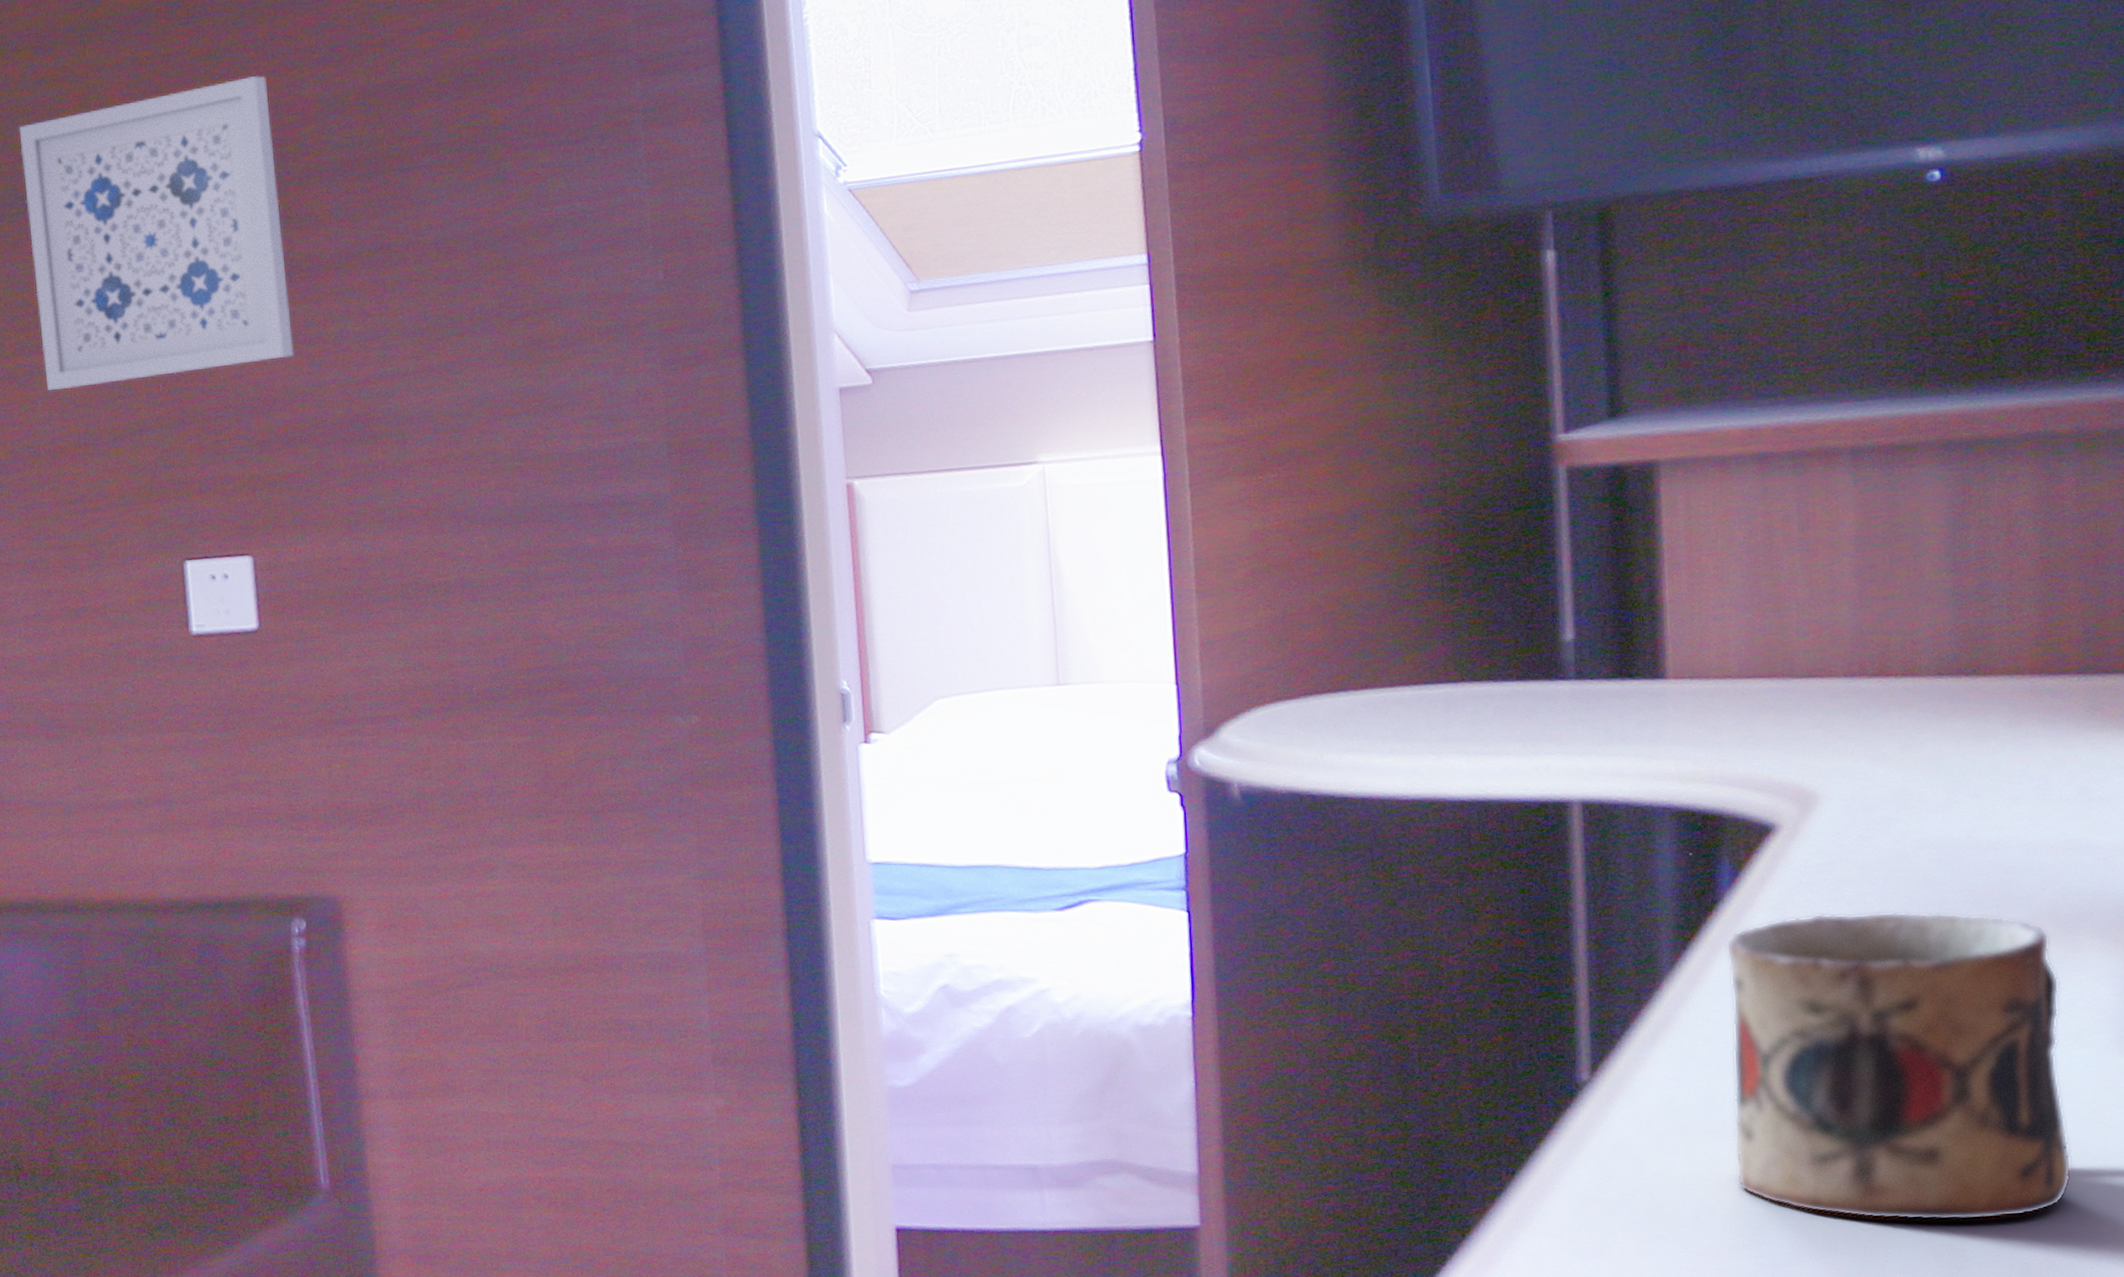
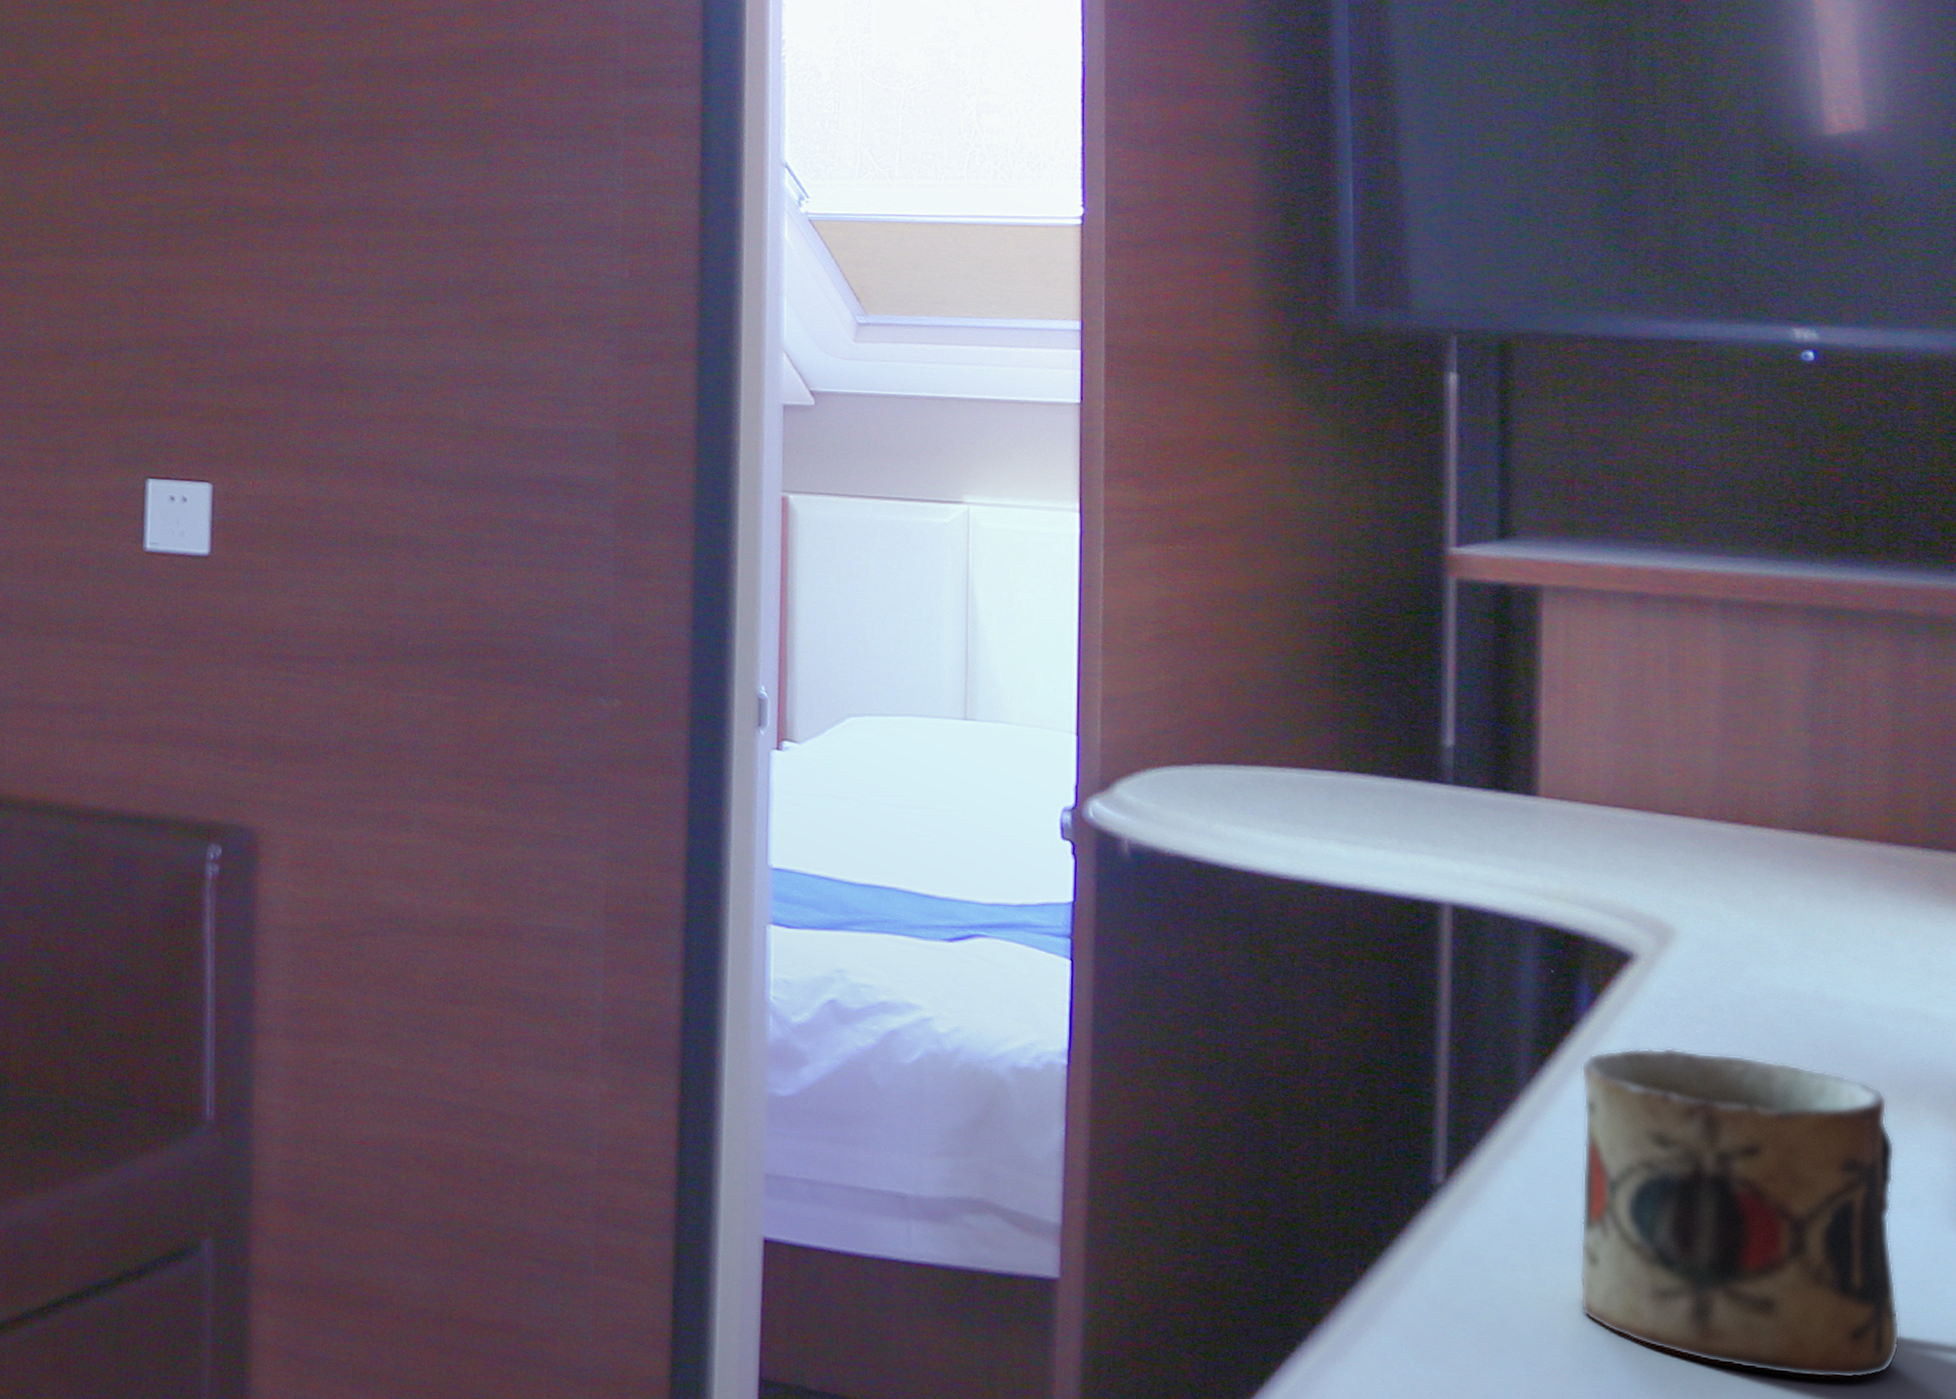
wall art: present [18,75,294,390] -> none [36,32,278,300]

